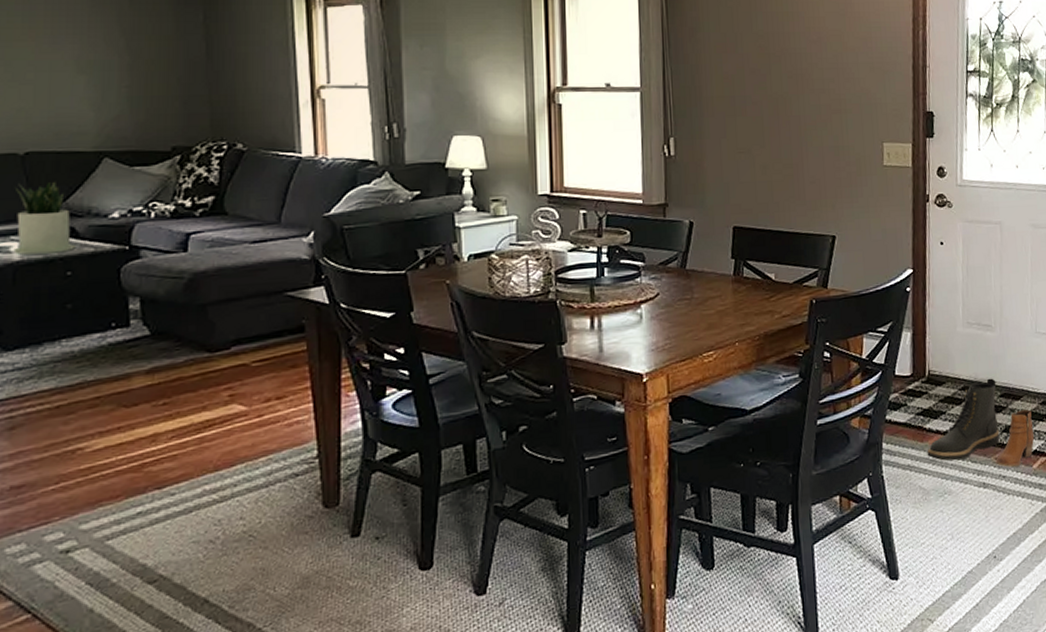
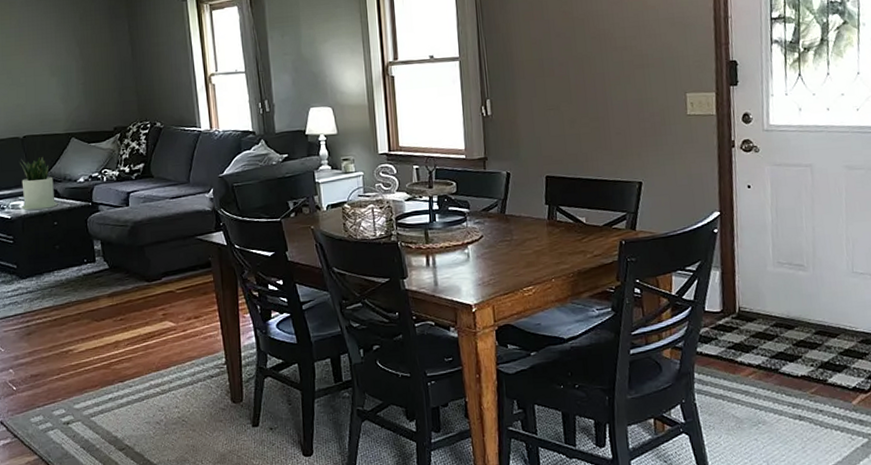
boot: present [927,378,1000,461] -> none [739,316,816,393]
boot: present [996,409,1035,468] -> none [811,347,854,403]

